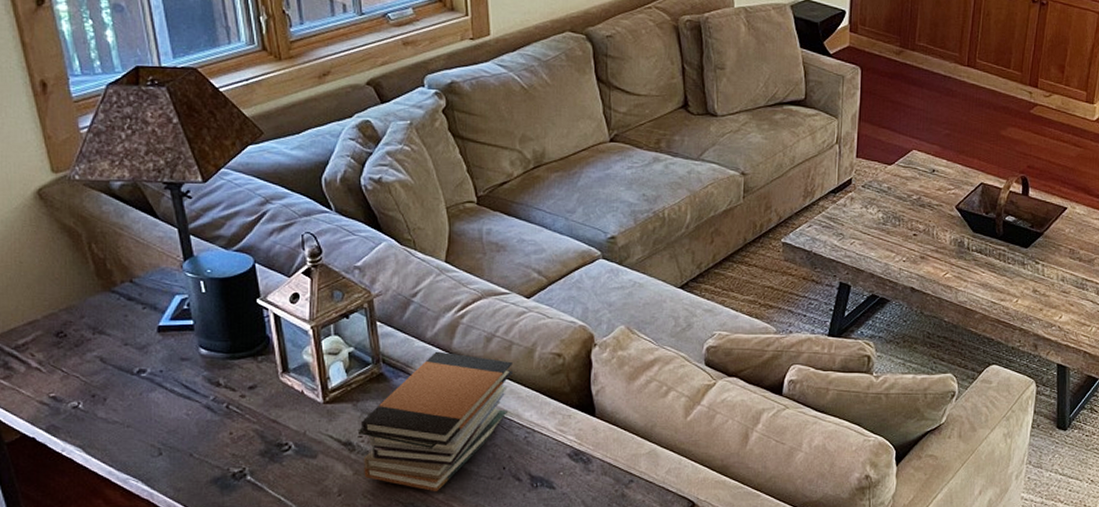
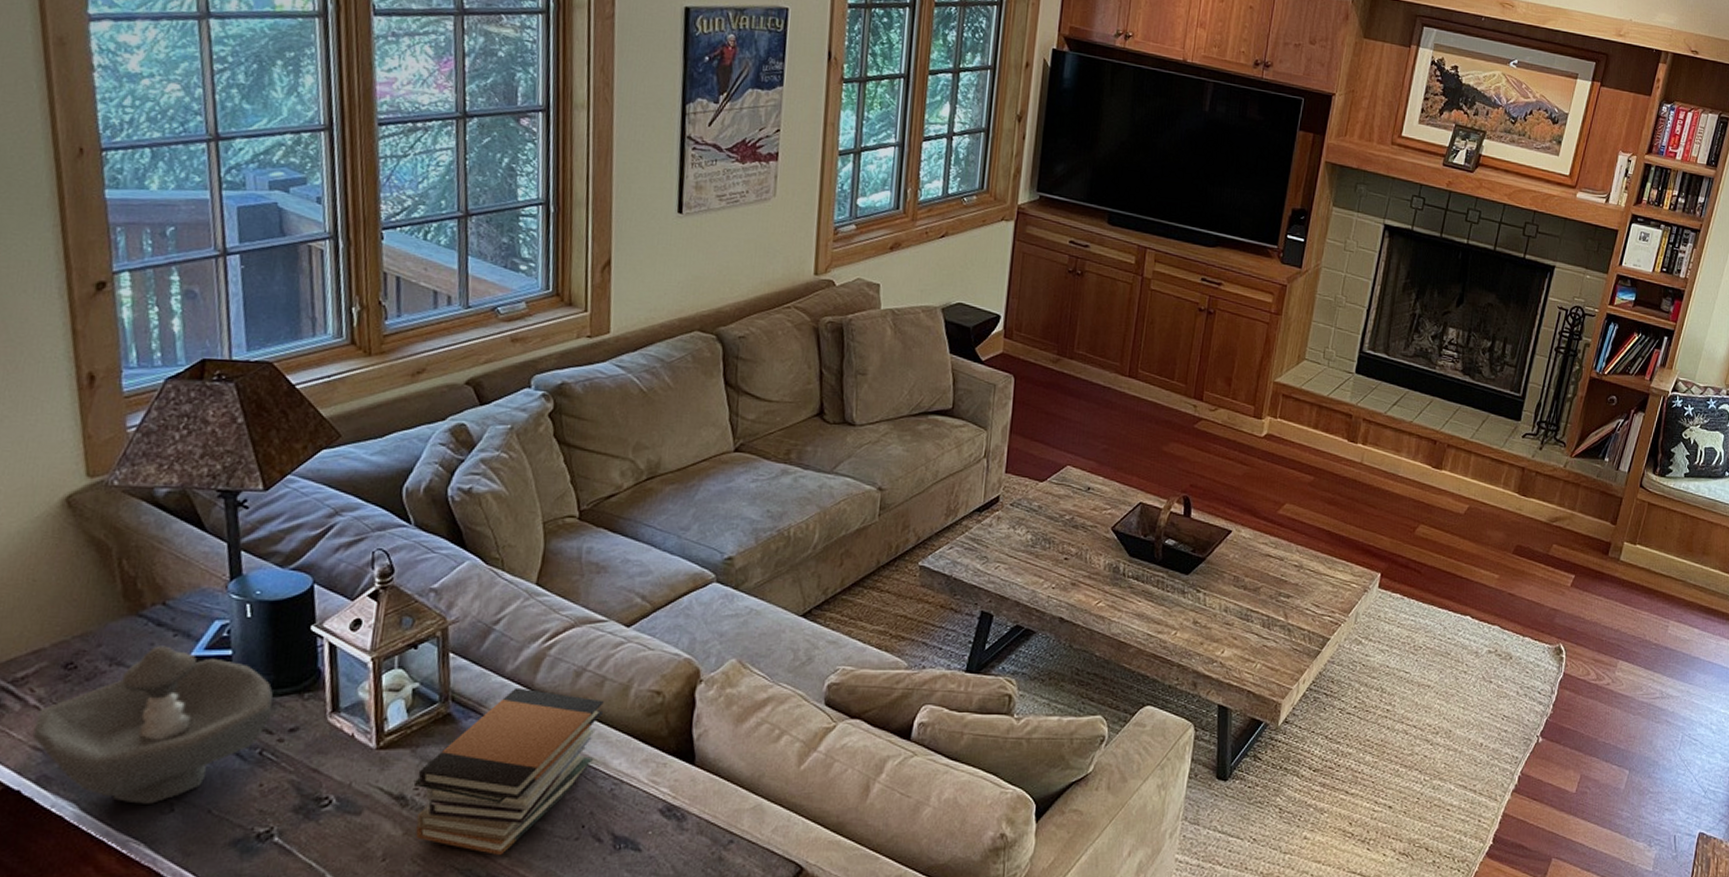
decorative bowl: none [38,317,233,449] -> present [32,645,273,804]

